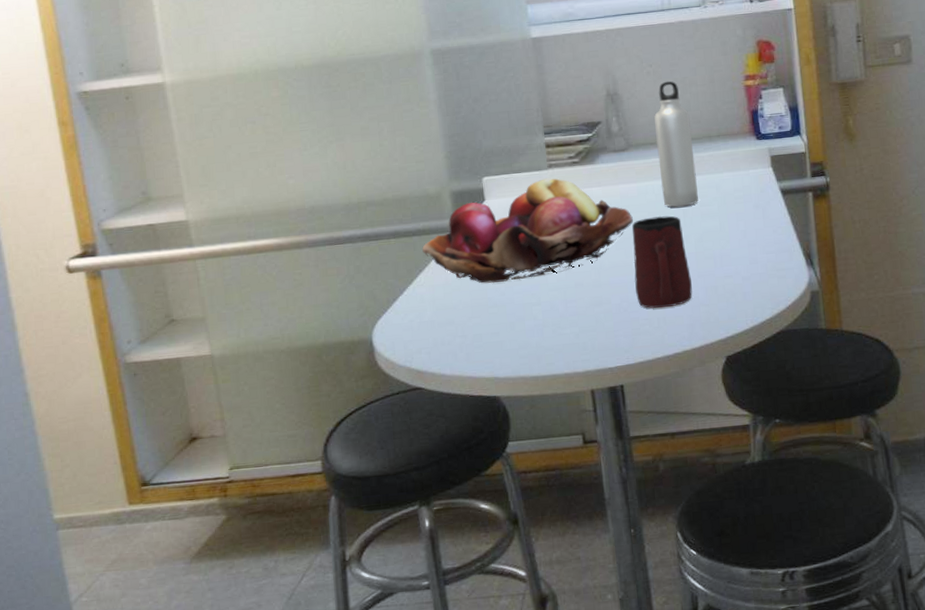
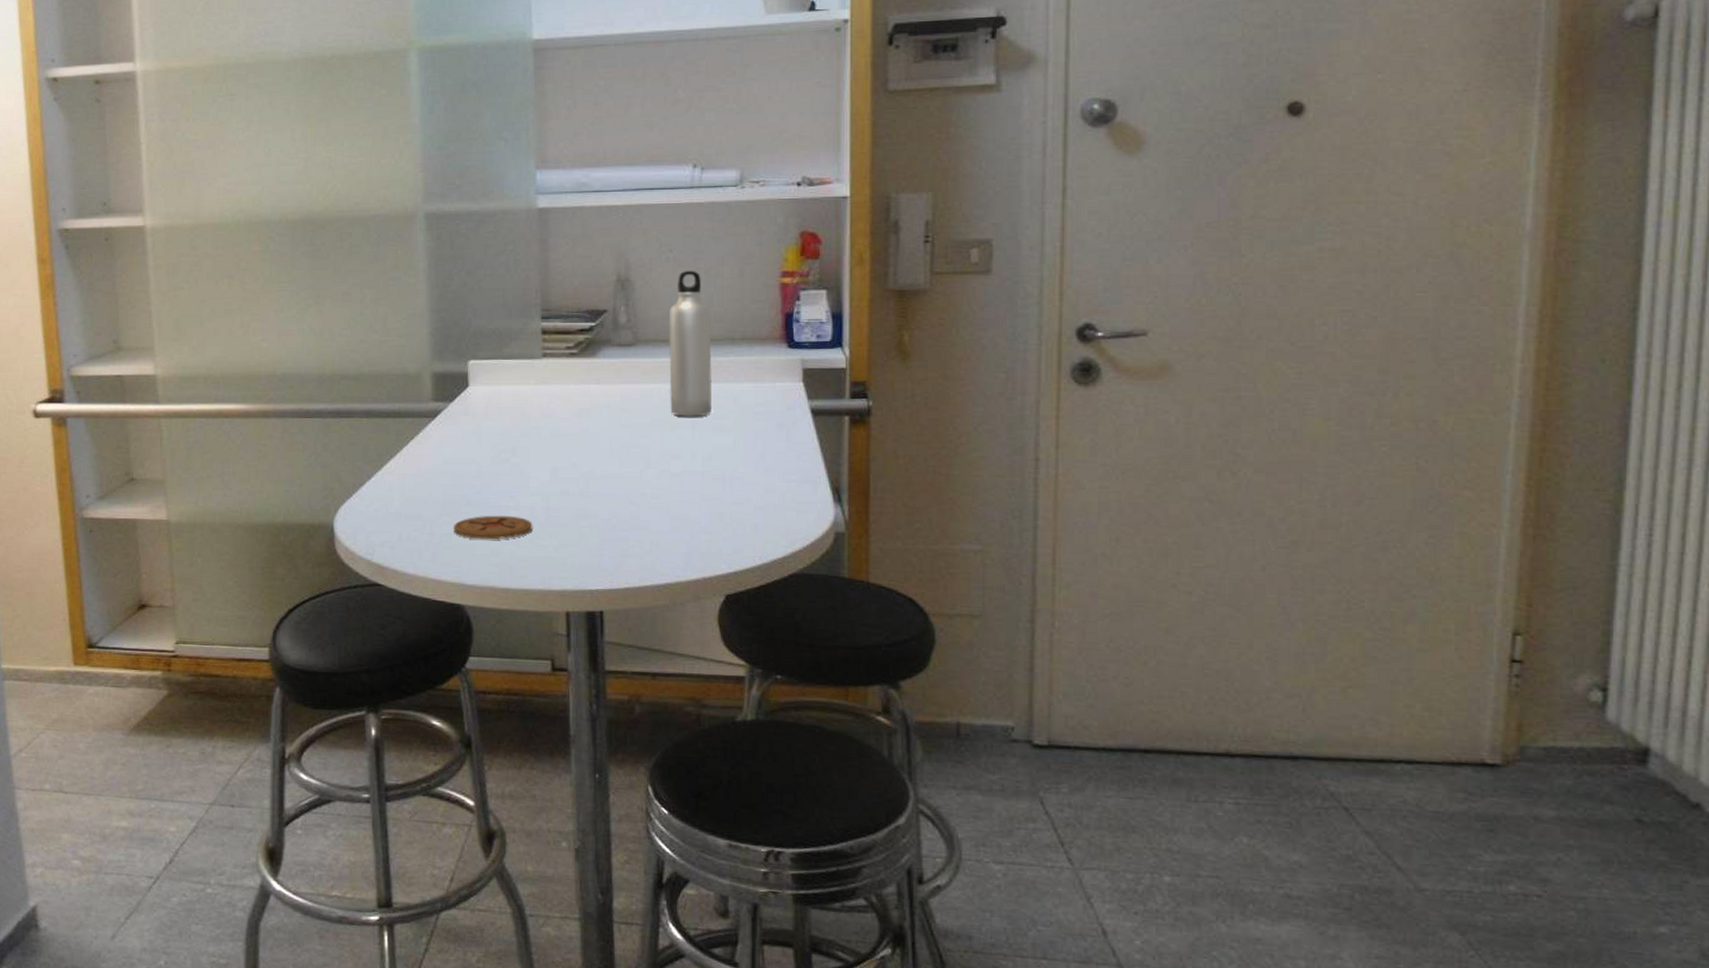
fruit basket: present [422,178,634,284] -> none [396,369,634,480]
coaster: none [483,311,555,336] -> present [454,515,533,540]
mug: present [632,215,692,309] -> none [628,425,694,531]

